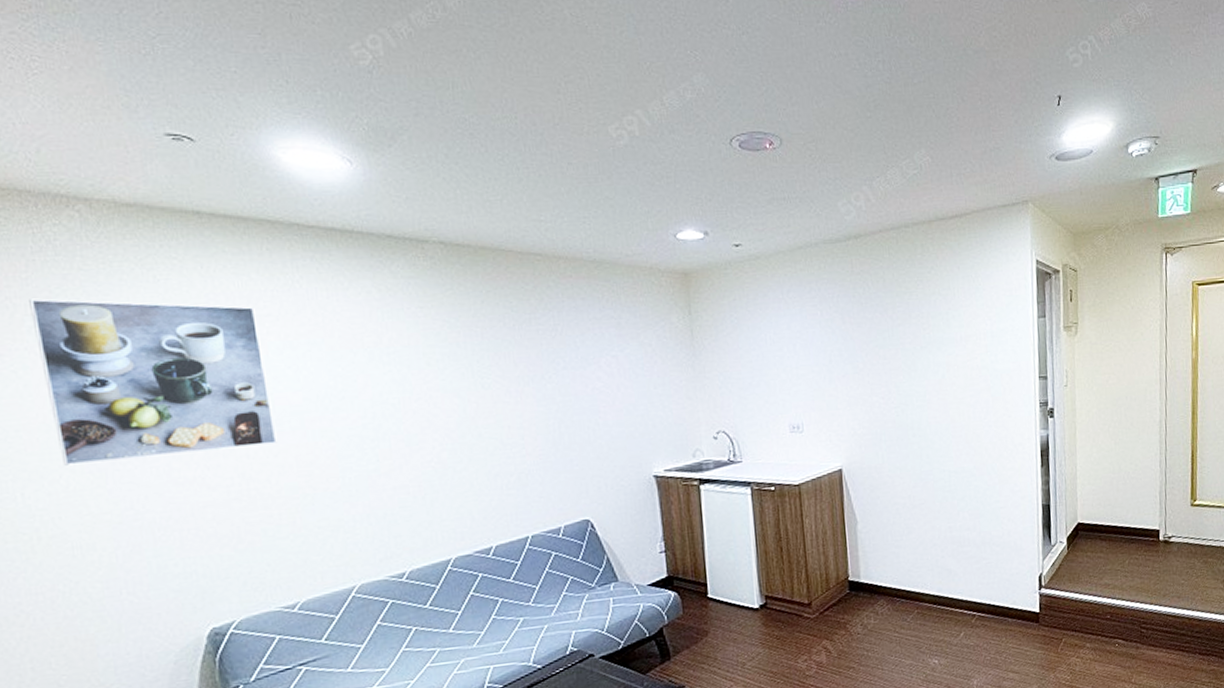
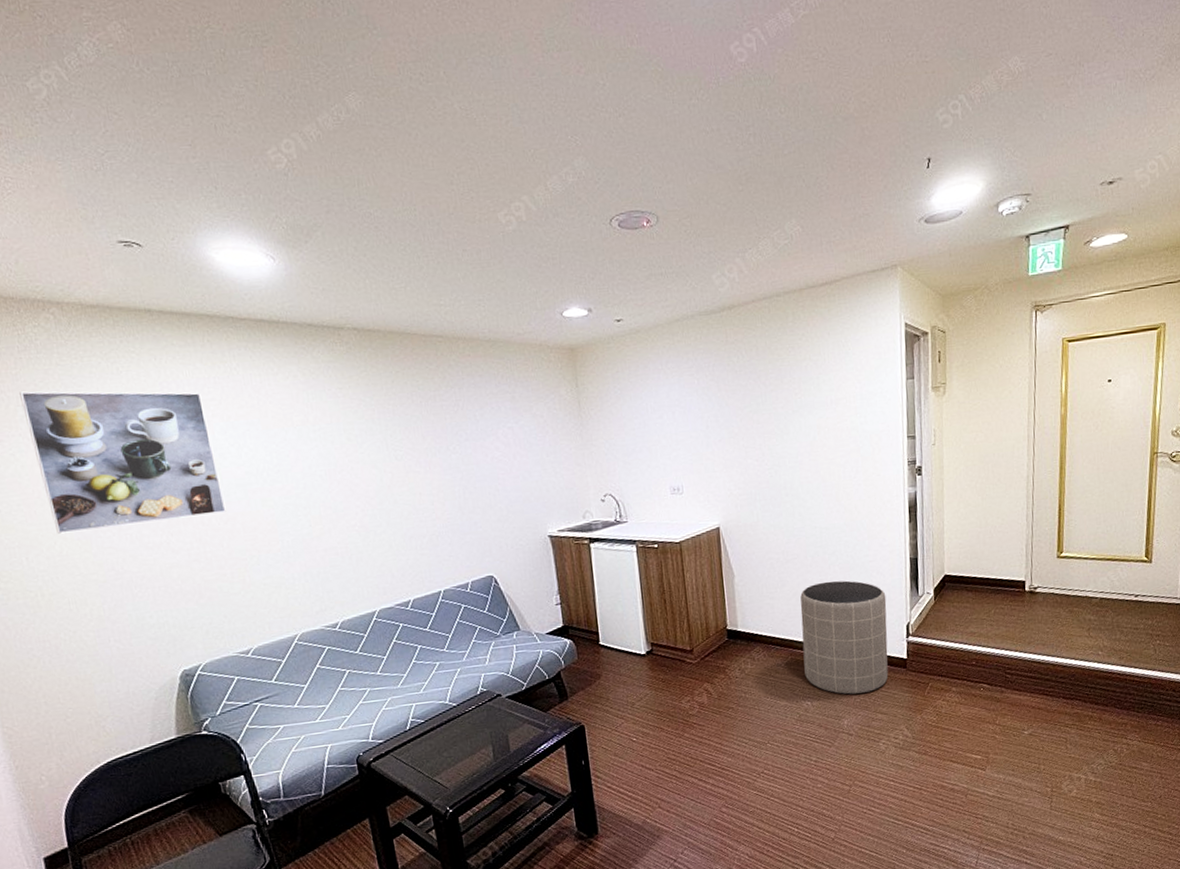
trash can: none [927,528,1020,652] -> present [800,580,889,695]

